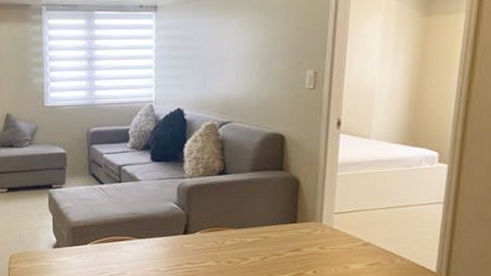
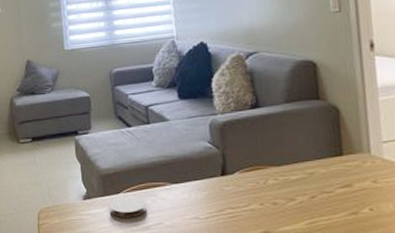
coaster: none [76,247,112,267] -> present [108,196,147,218]

